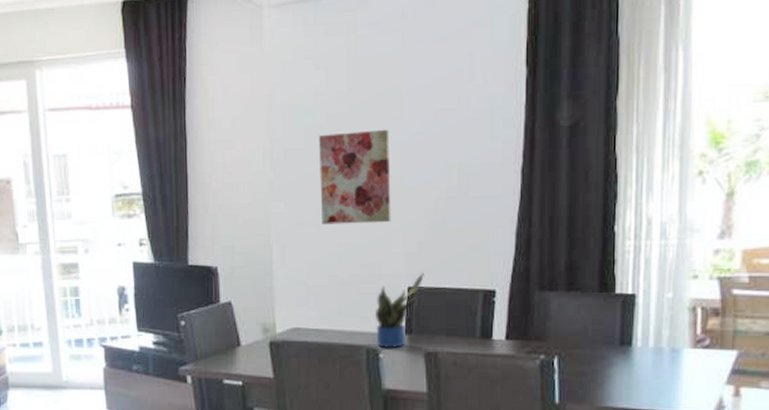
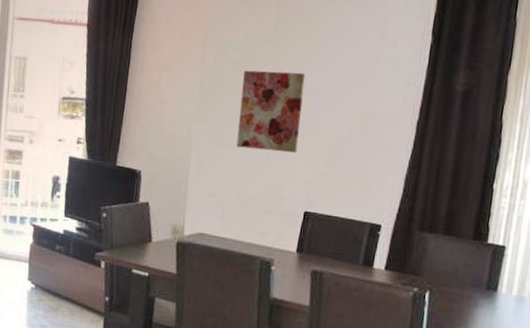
potted plant: present [376,272,424,349] -> none [270,200,320,264]

